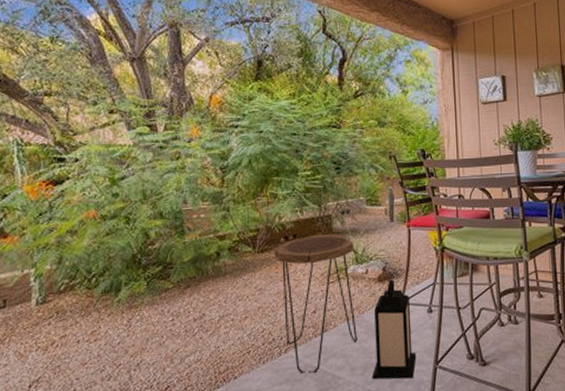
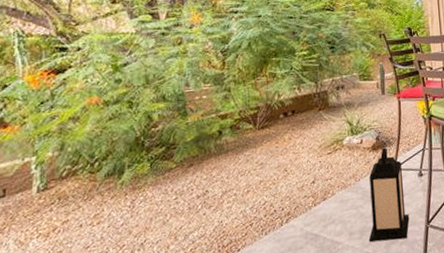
side table: present [275,234,357,374] -> none [275,108,354,242]

